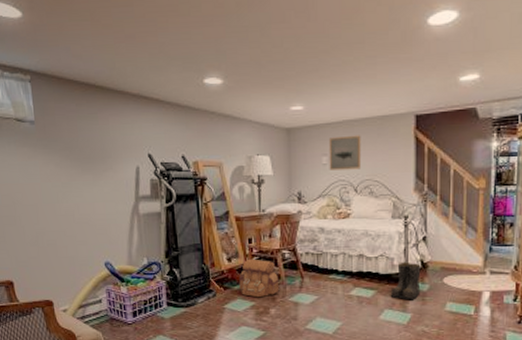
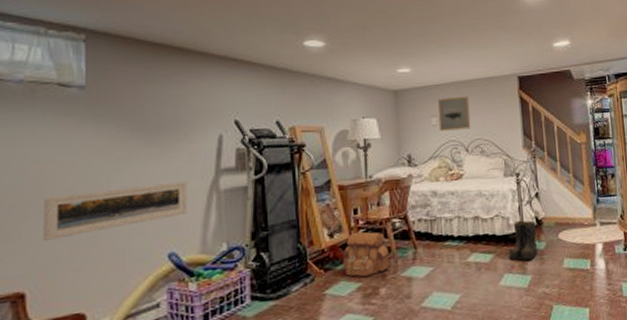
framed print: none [17,205,116,244] -> present [43,181,187,240]

